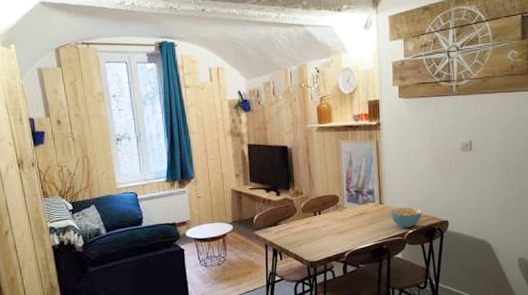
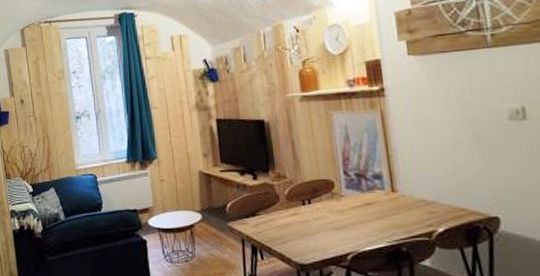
cereal bowl: present [389,207,423,228] -> none [406,197,458,225]

